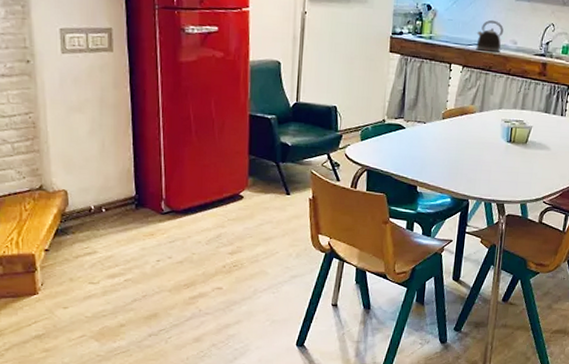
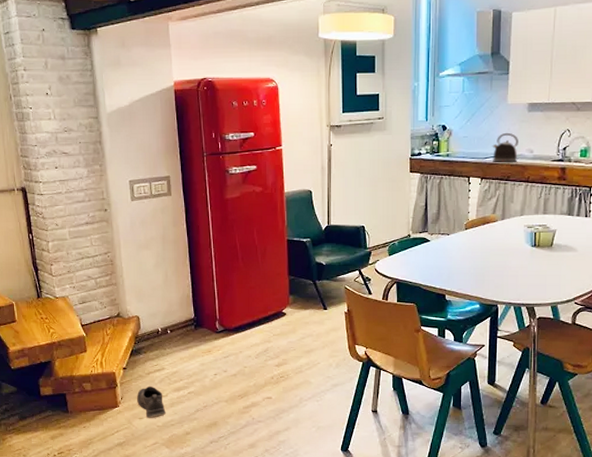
shoe: none [62,271,97,308] -> present [137,386,166,418]

